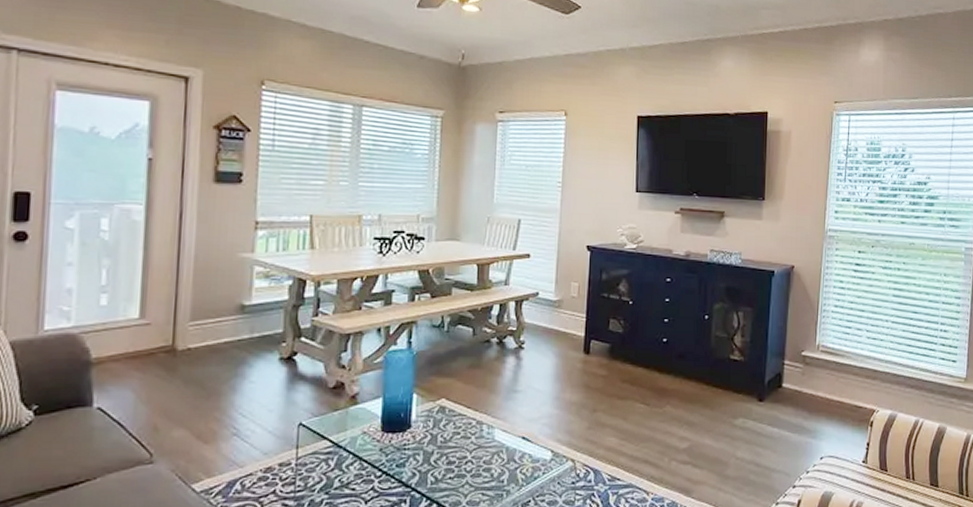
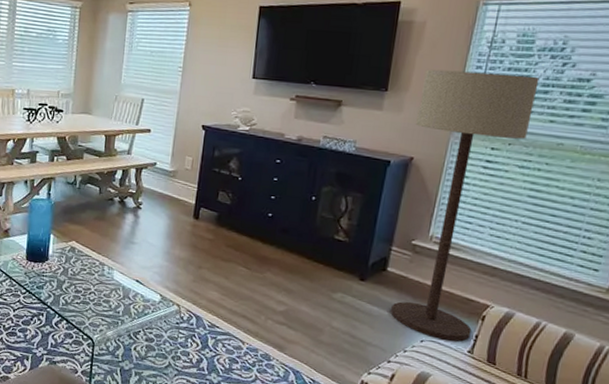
floor lamp: none [790,177,889,453] -> present [390,69,540,342]

